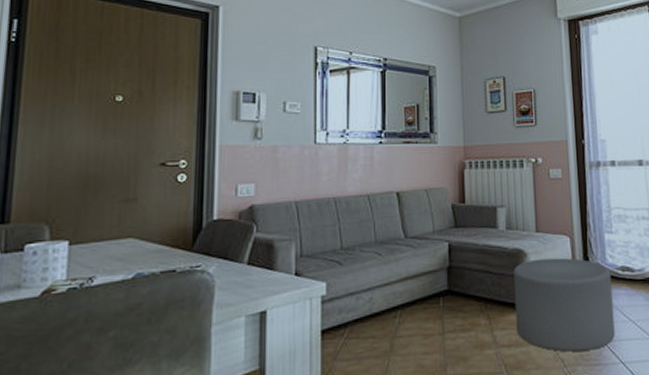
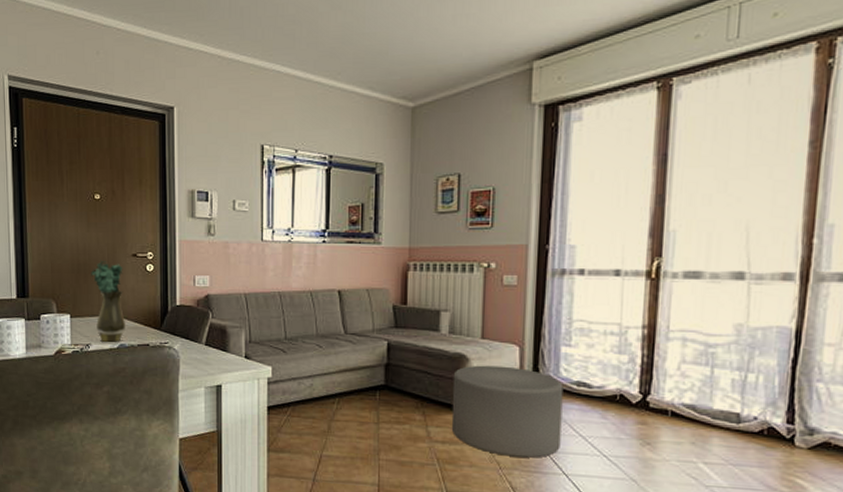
vase: none [103,170,147,273] -> present [91,259,125,343]

